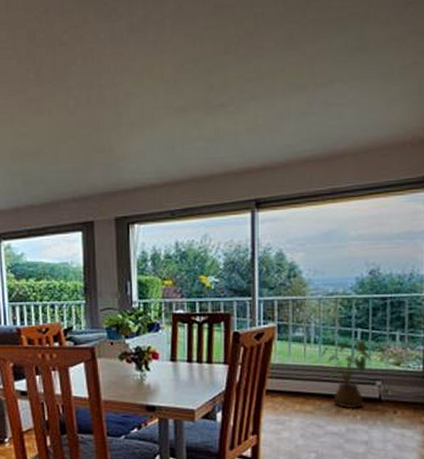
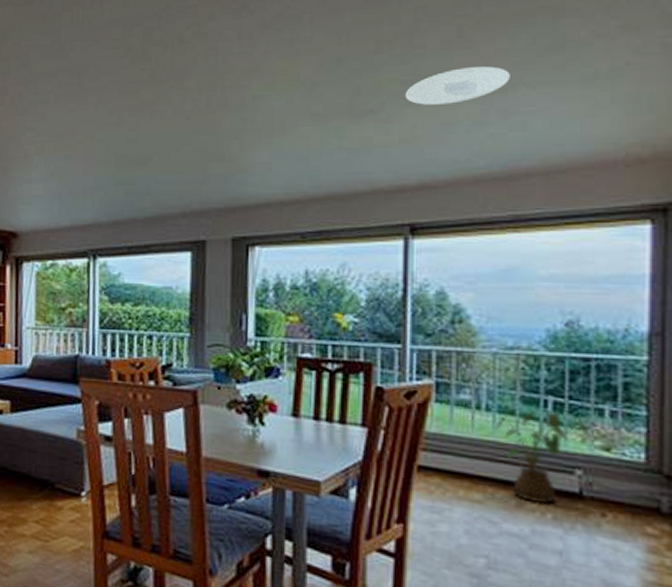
recessed light: none [248,65,328,99] -> present [404,66,510,105]

